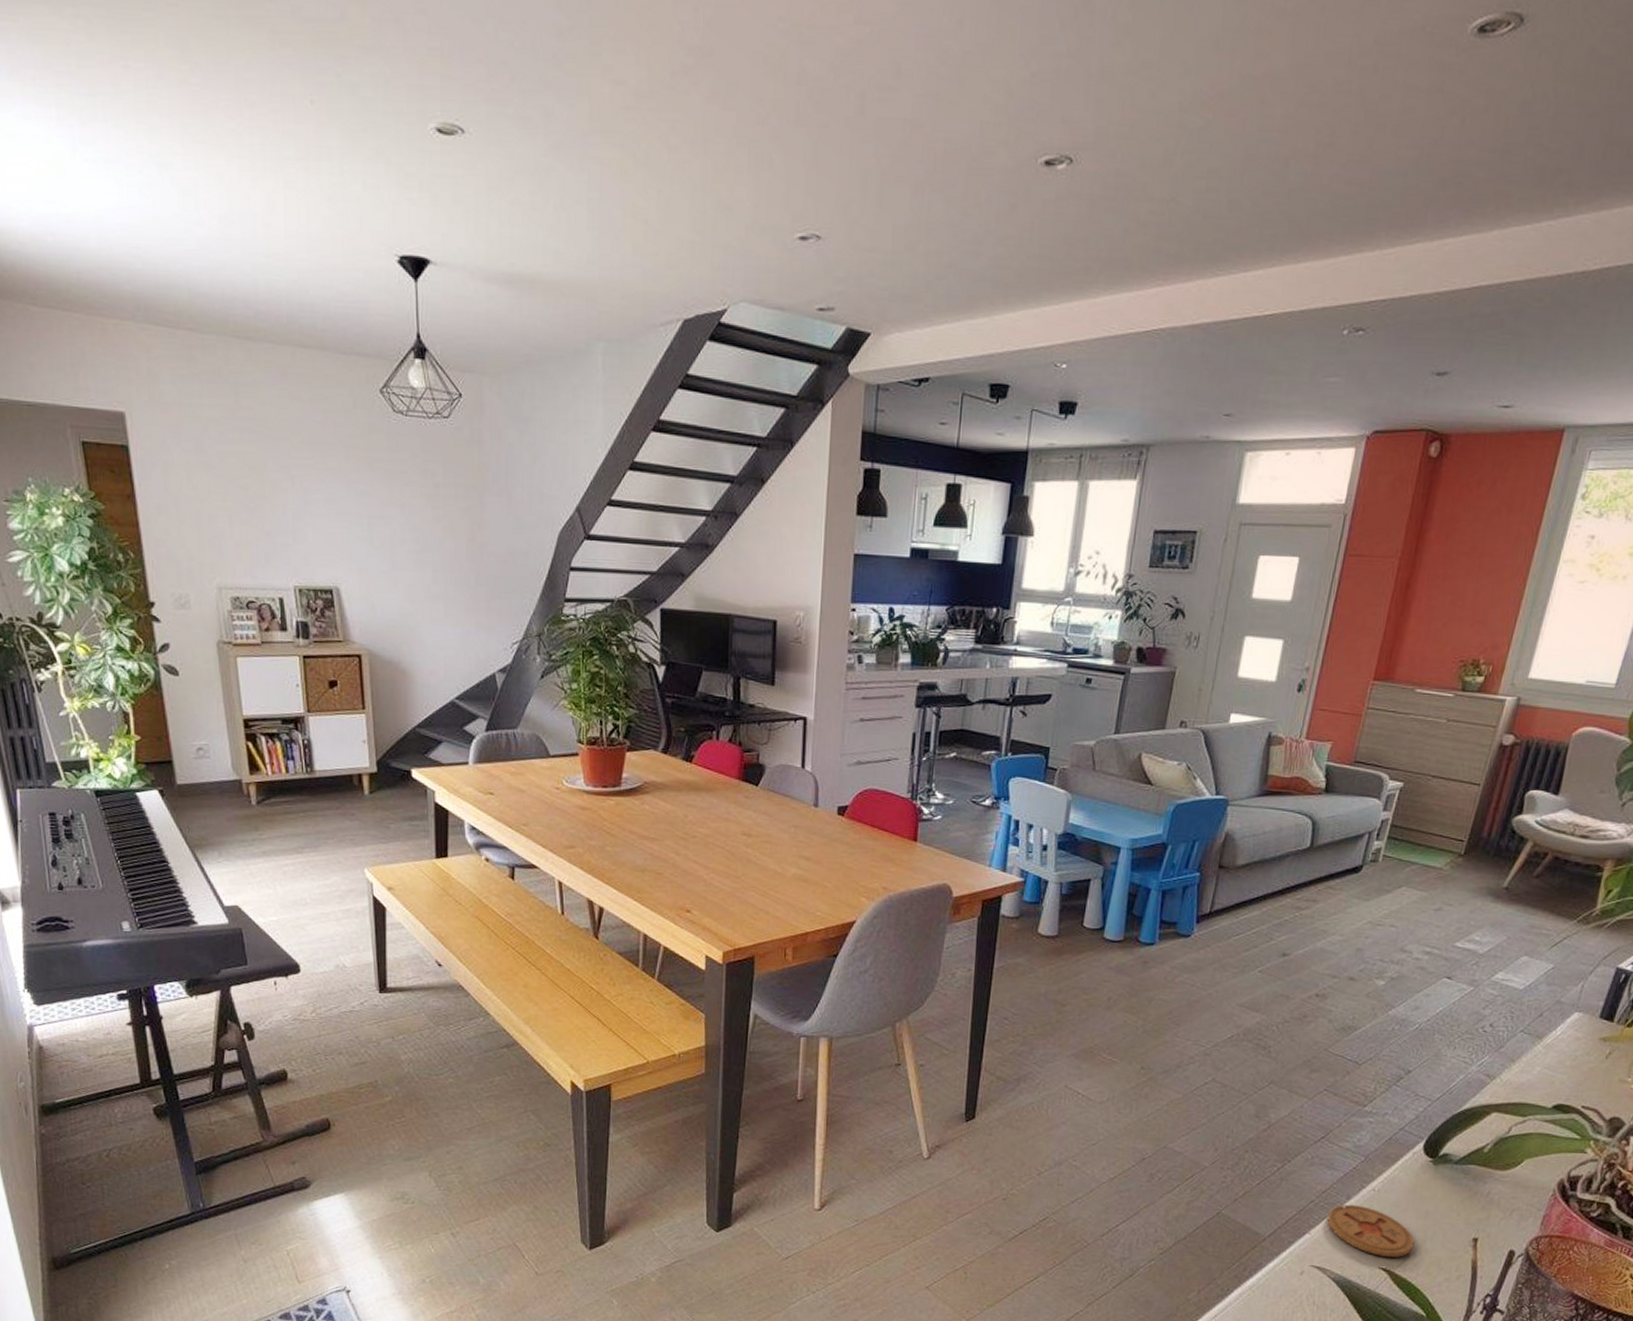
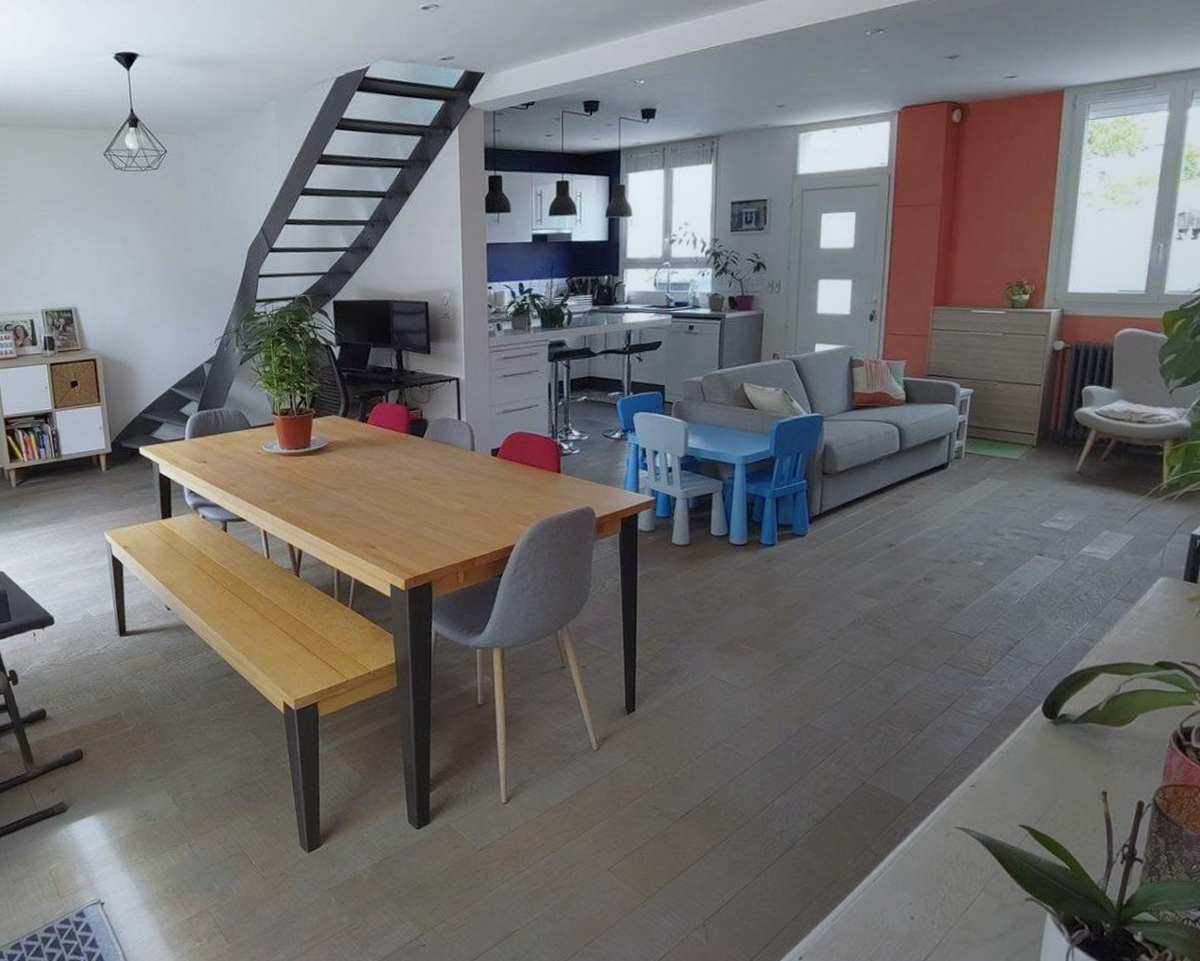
coaster: present [1327,1204,1415,1257] -> none [964,767,1048,814]

